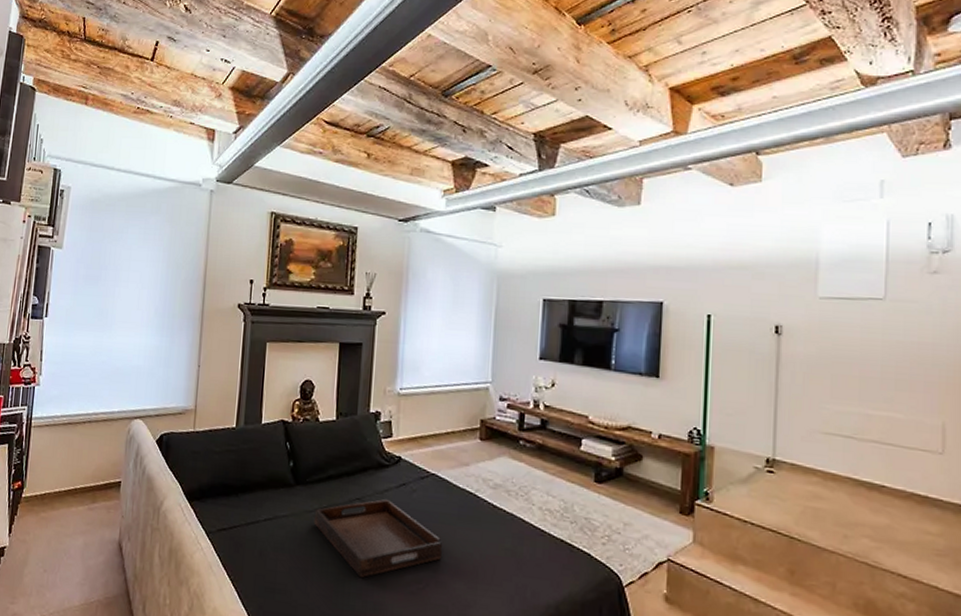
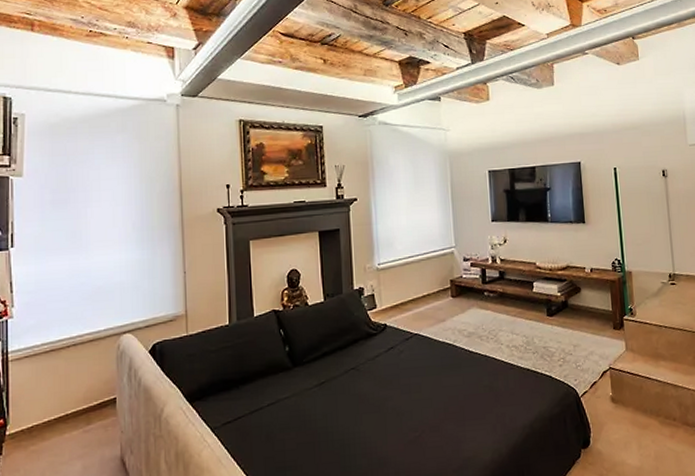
serving tray: present [313,498,443,578] -> none [314,363,433,439]

